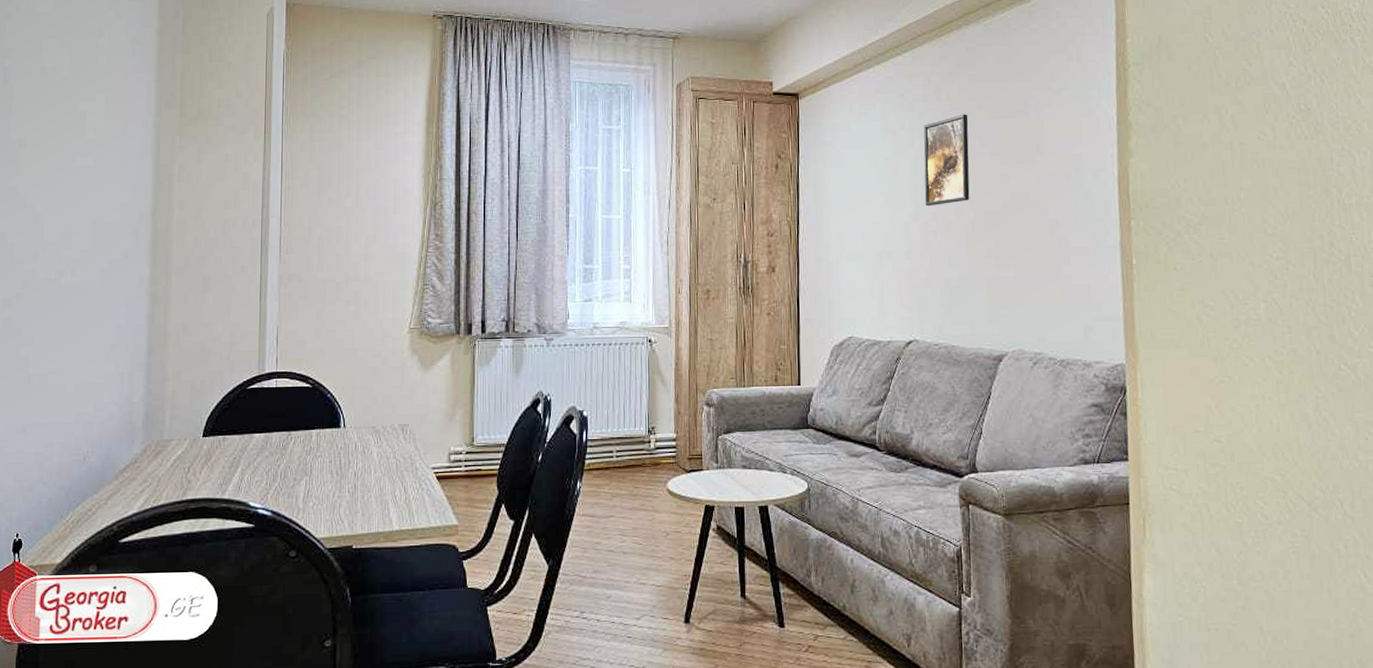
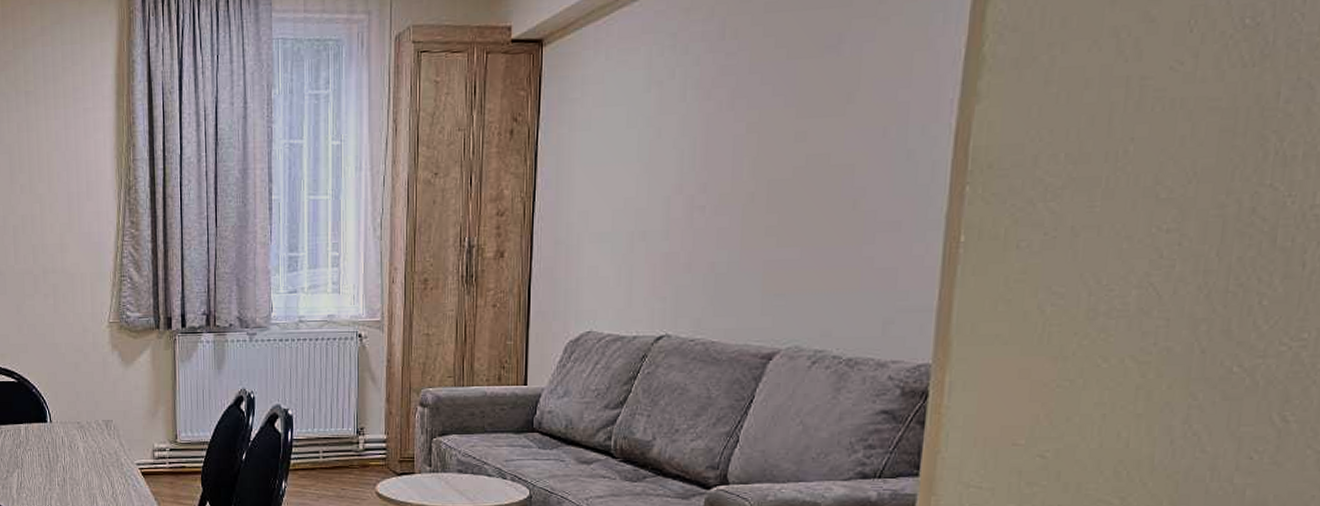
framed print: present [924,114,970,207] -> none [692,55,760,176]

